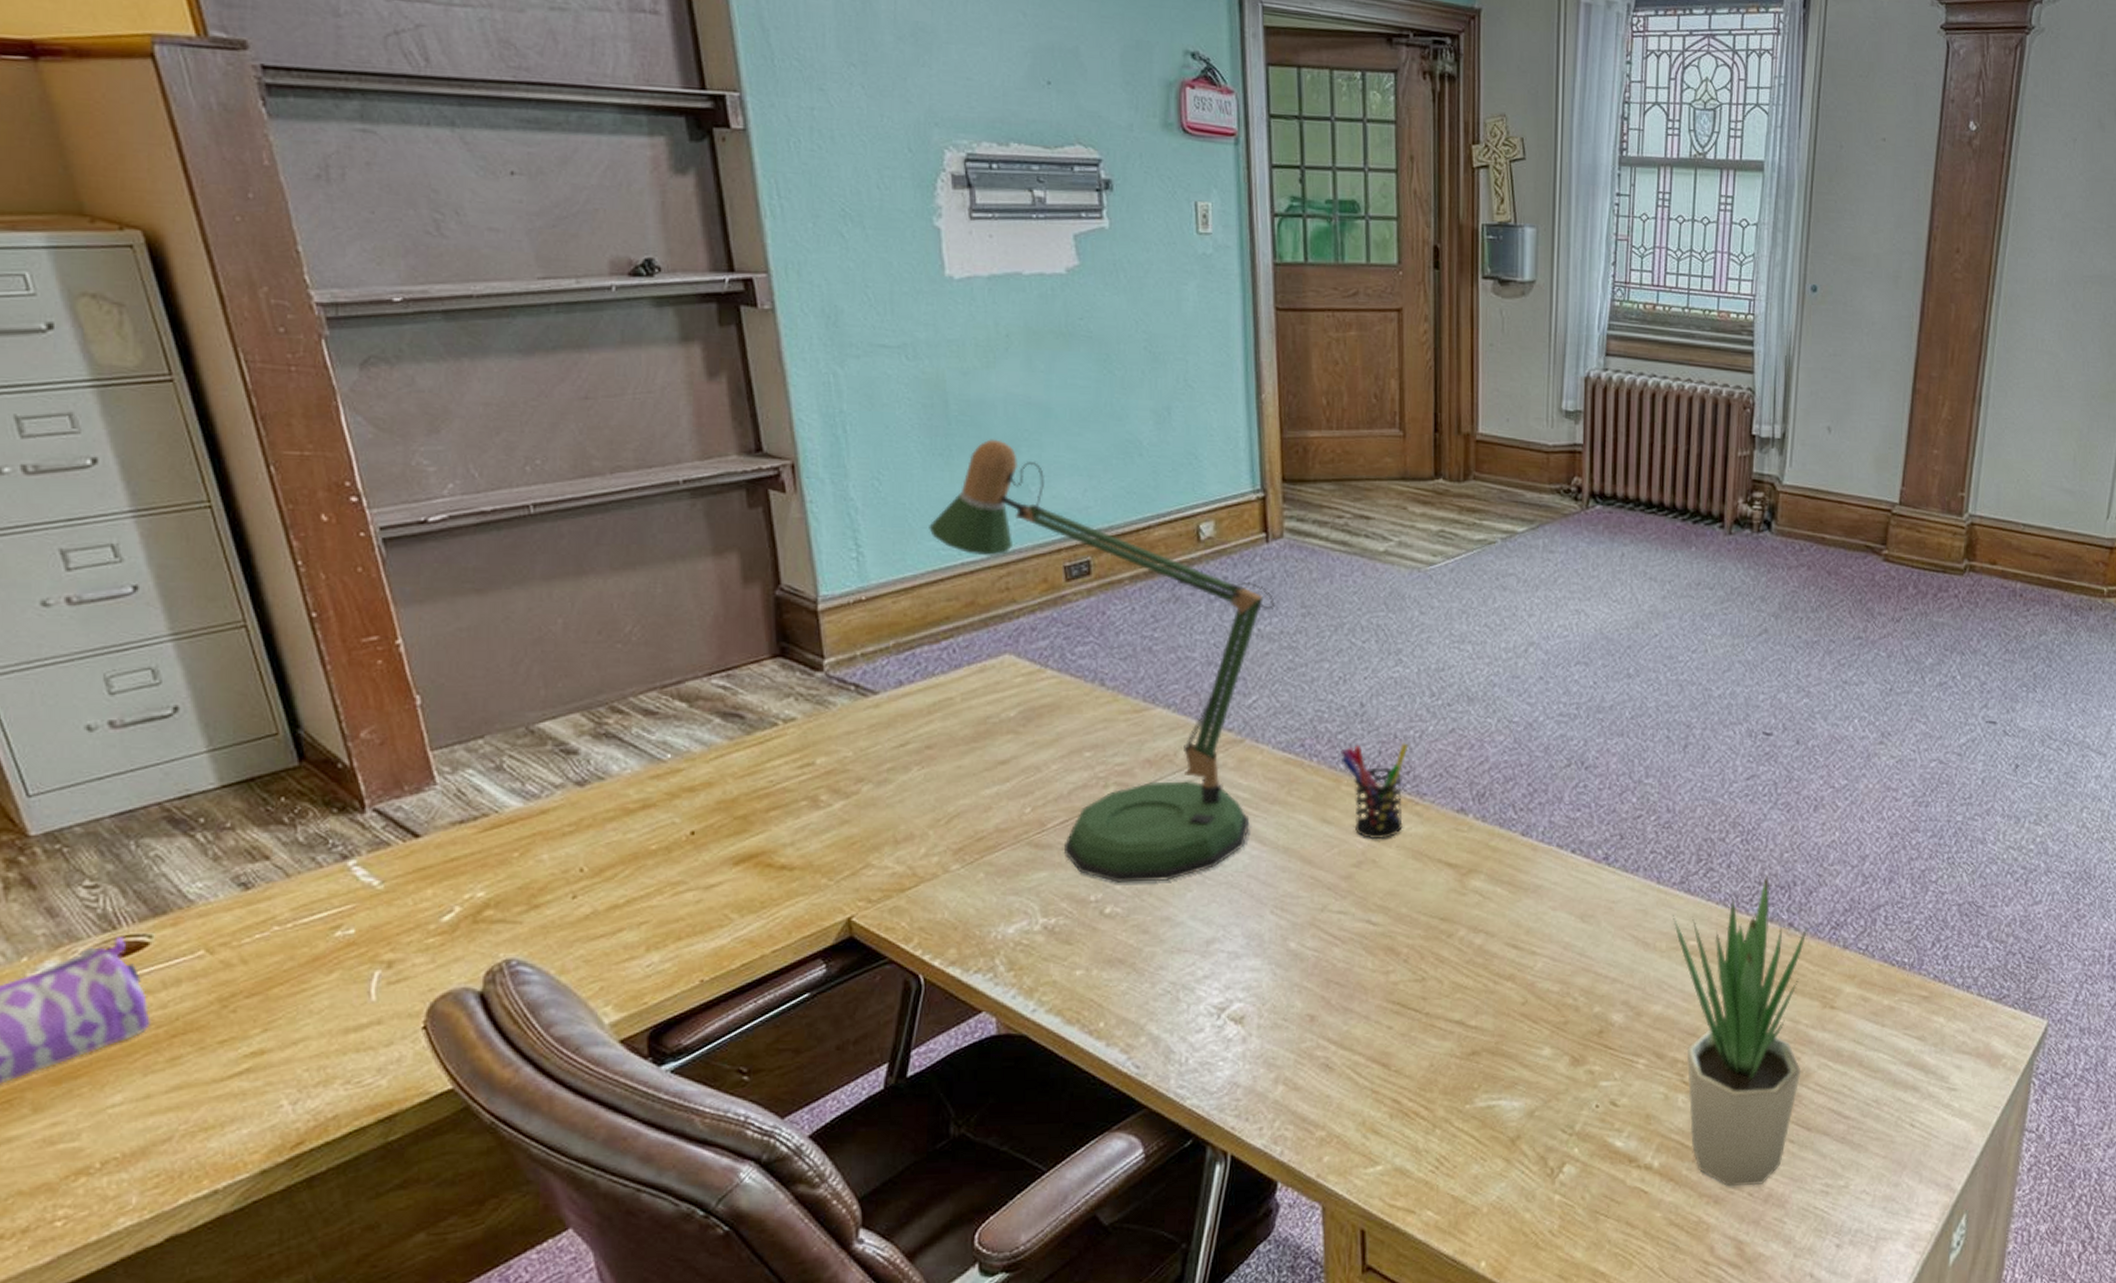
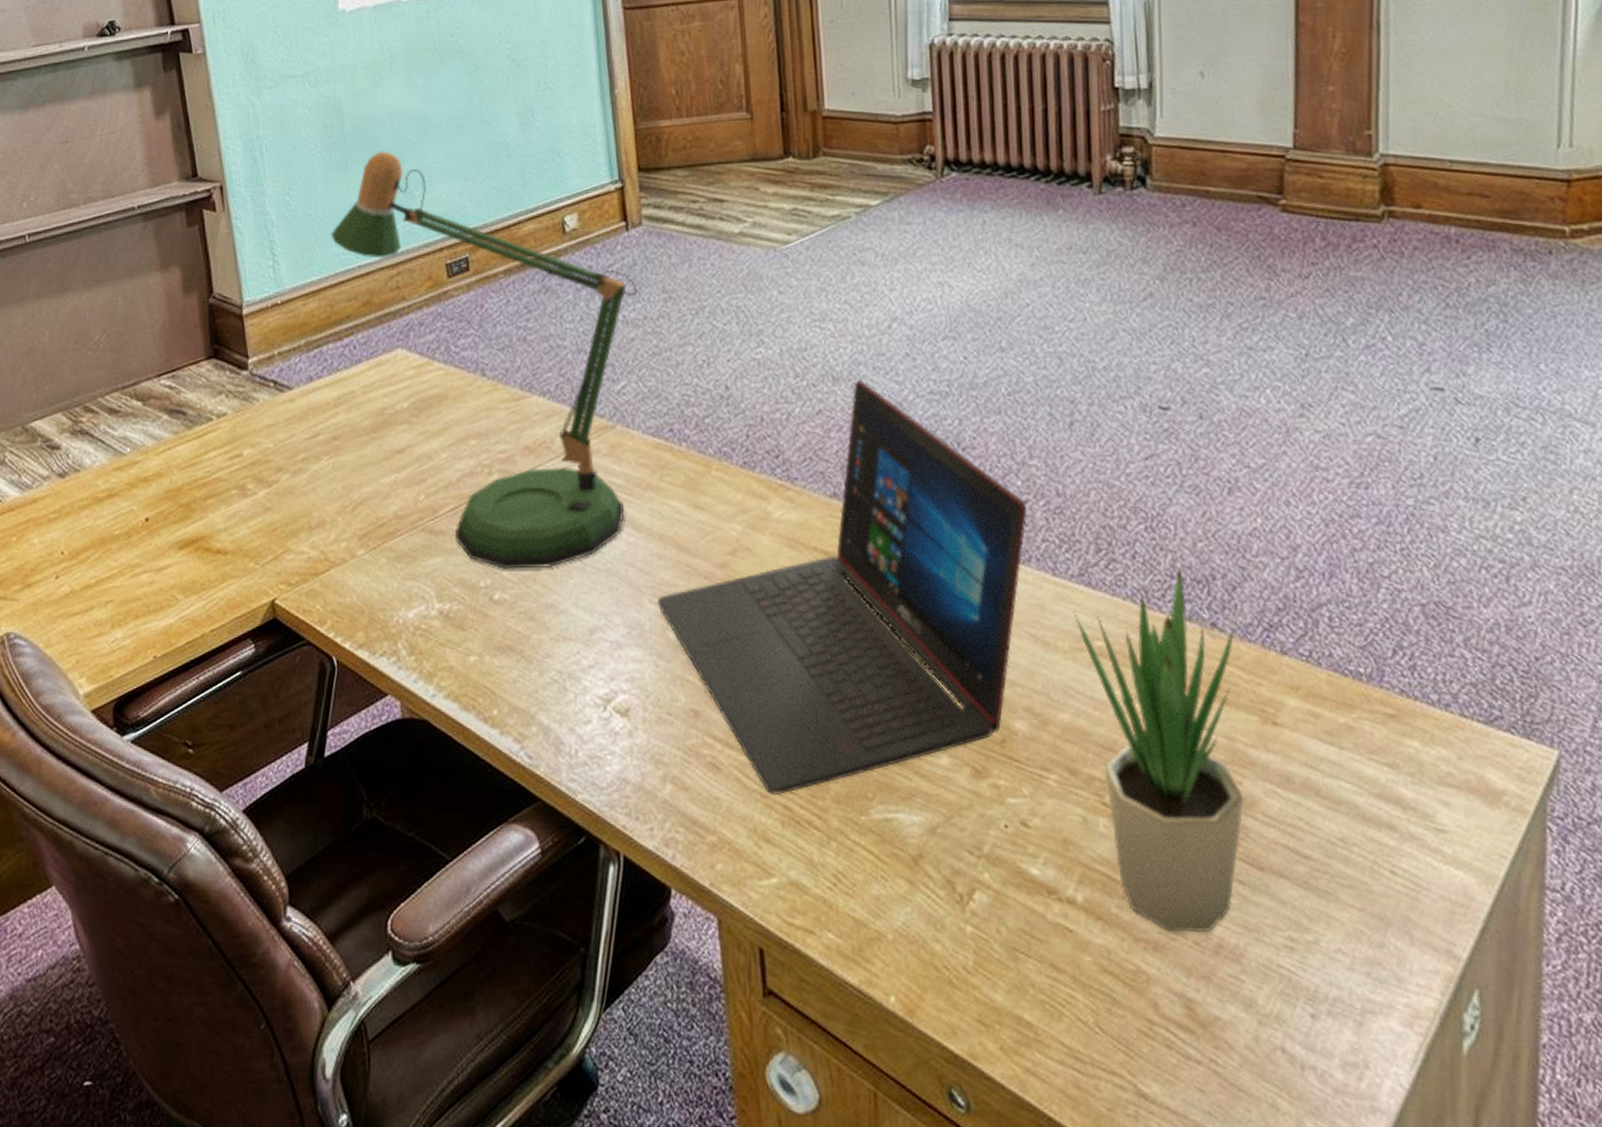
laptop: none [1277,700,1640,1090] -> present [656,379,1028,795]
pen holder: present [1340,743,1409,840] -> none [709,426,776,527]

